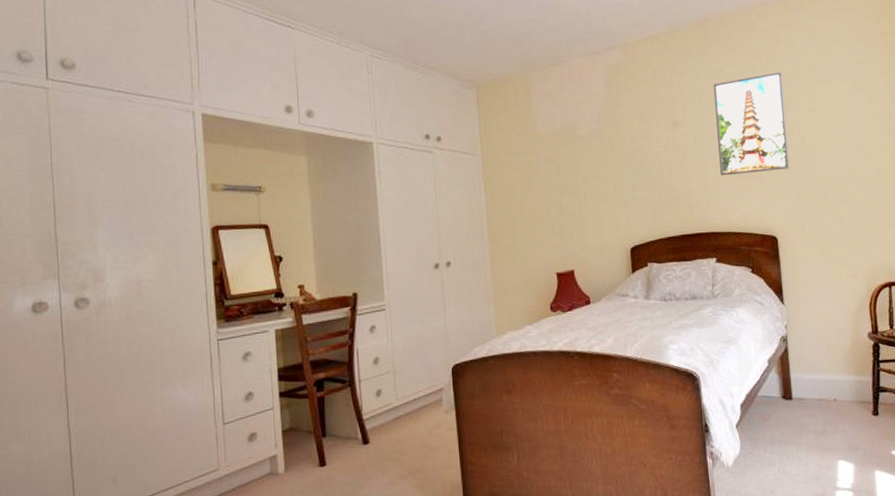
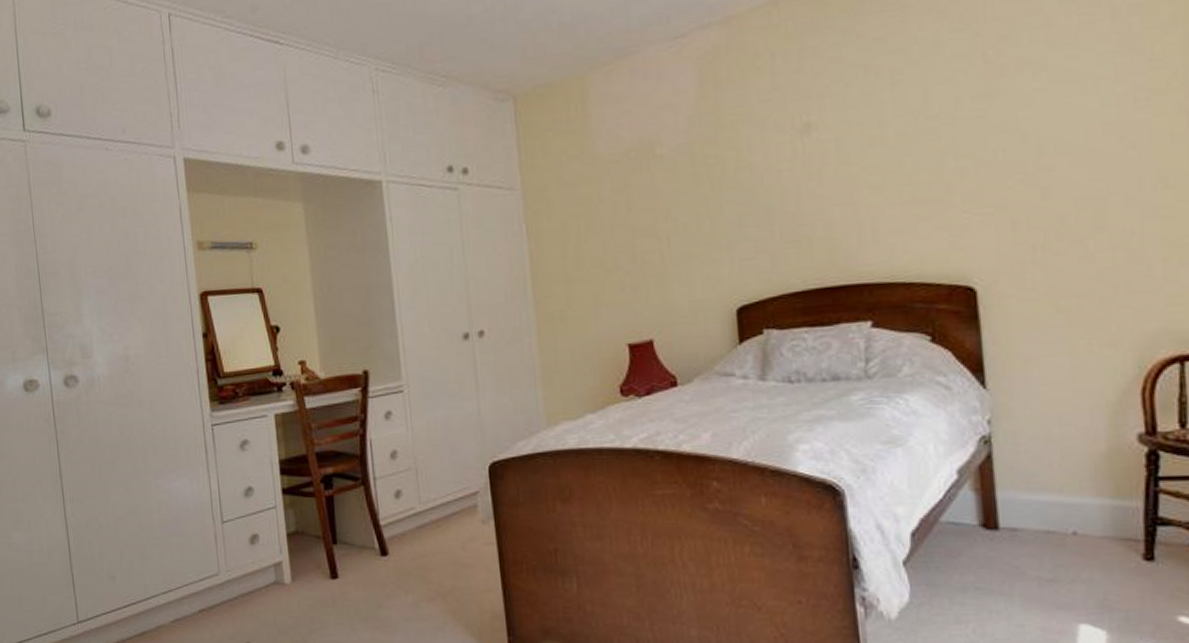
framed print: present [713,72,790,176] -> none [868,35,1000,201]

